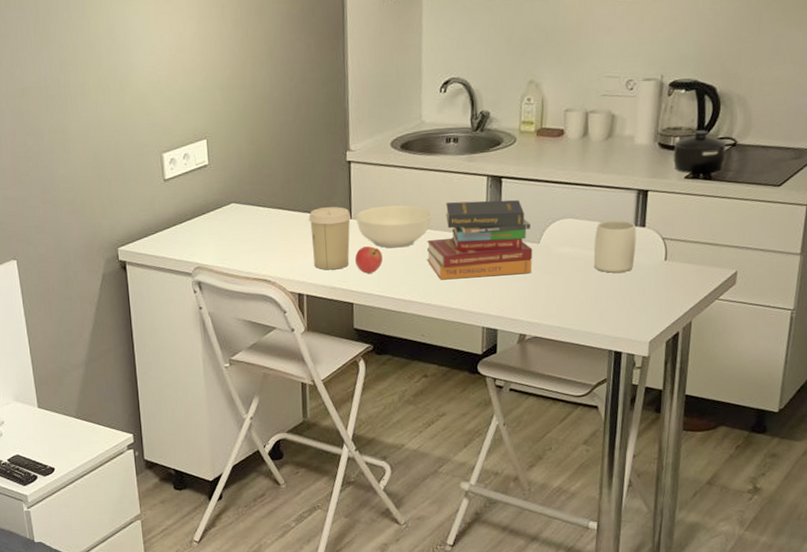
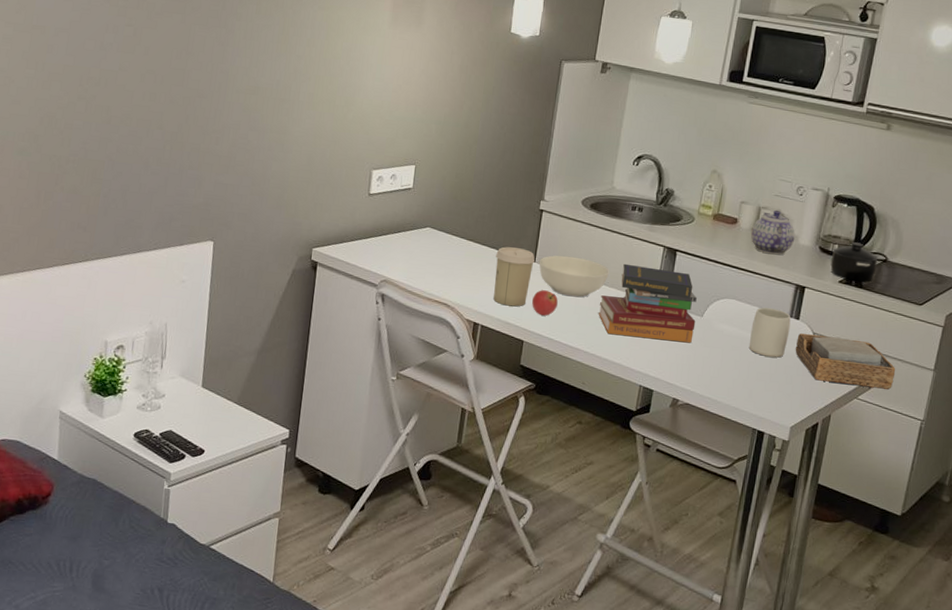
teapot: none [580,111,631,162] -> present [750,209,796,255]
napkin holder: none [644,237,758,288] -> present [795,333,896,391]

